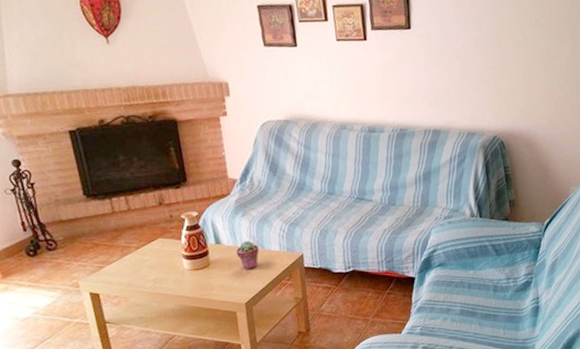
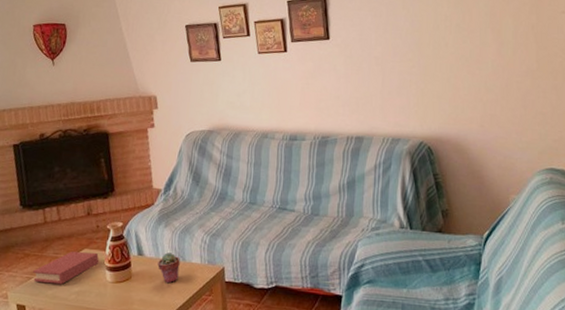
book: none [104,241,175,273] -> present [33,251,100,285]

